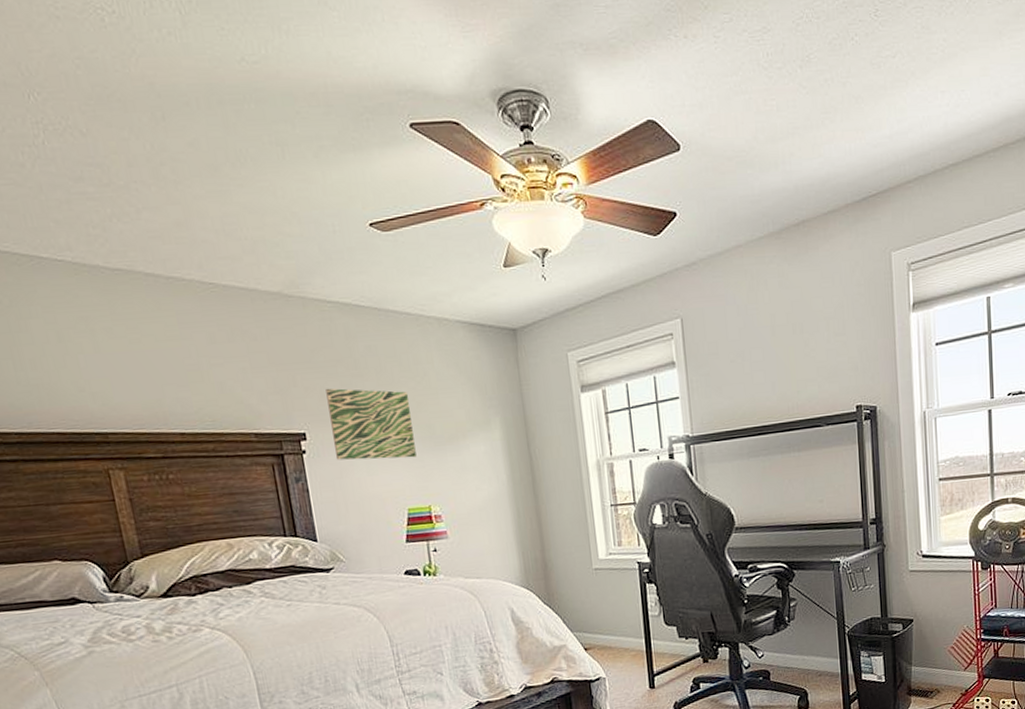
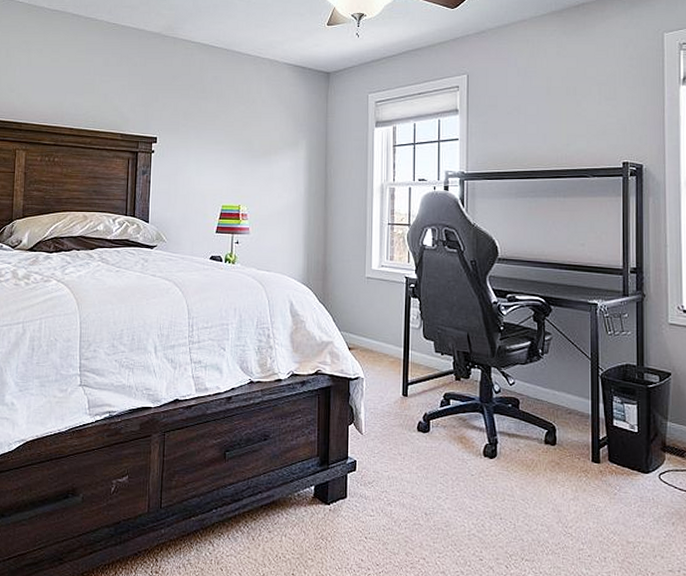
wall art: present [325,388,417,460] -> none [175,105,239,165]

